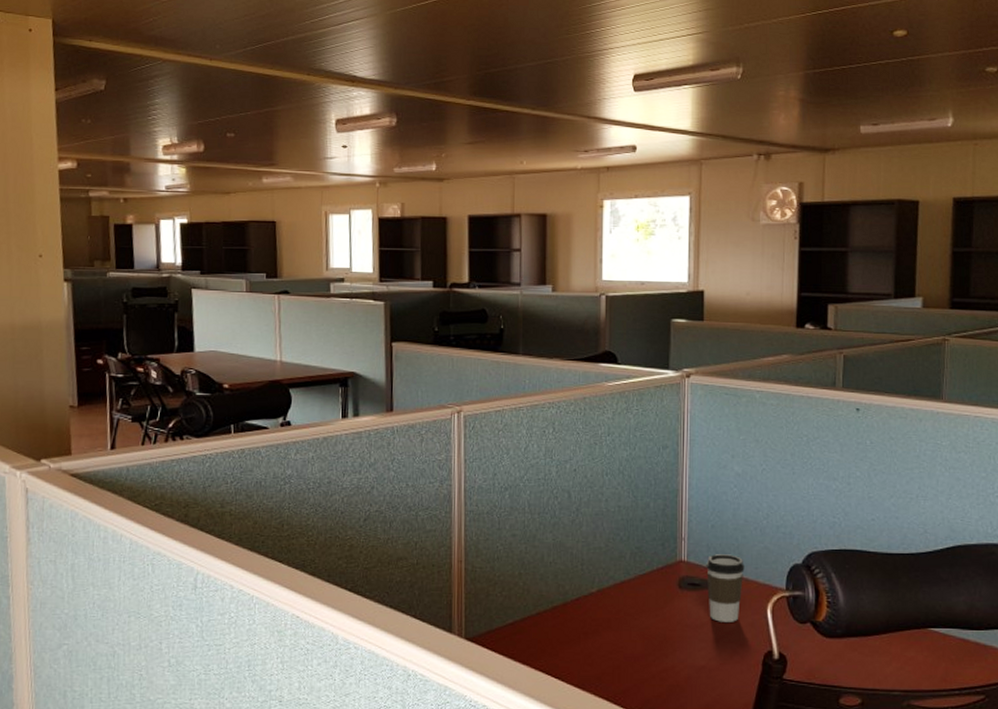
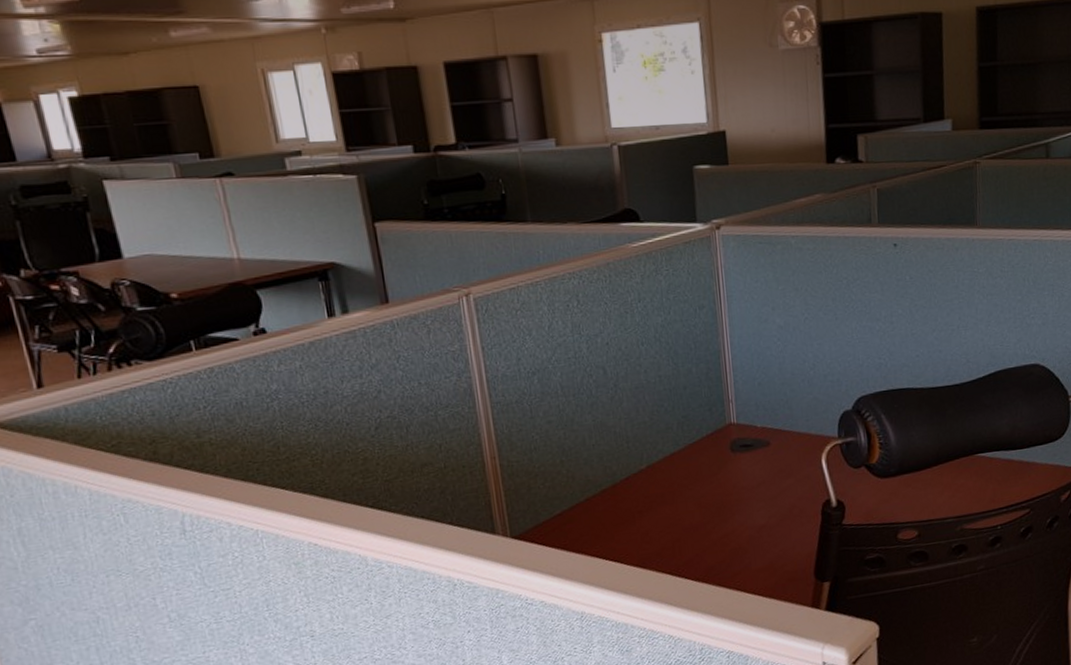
coffee cup: present [706,554,745,622] -> none [756,410,796,479]

